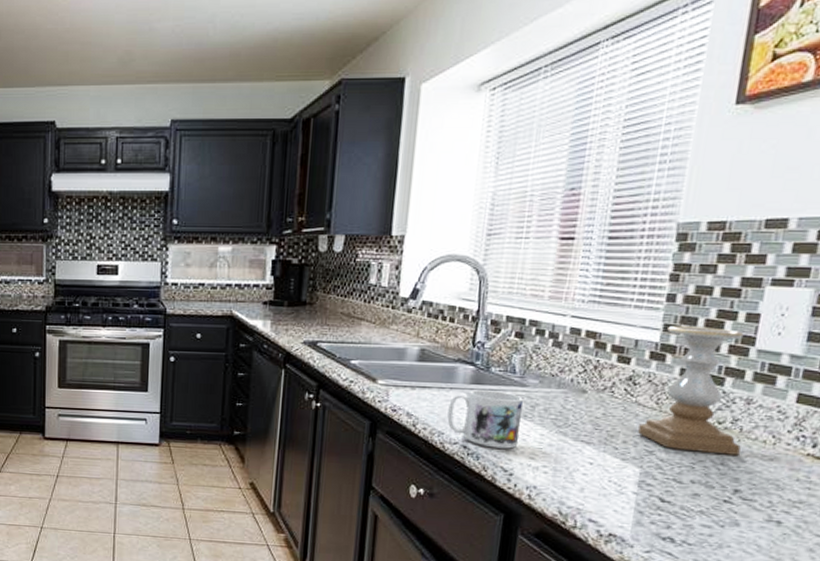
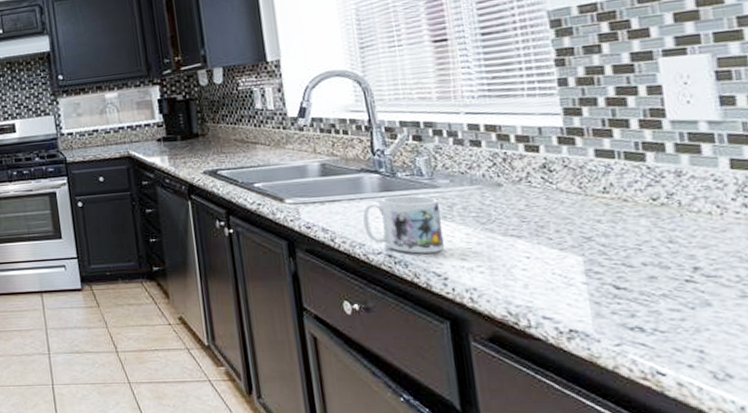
candle holder: present [638,326,744,455] -> none [568,104,686,233]

